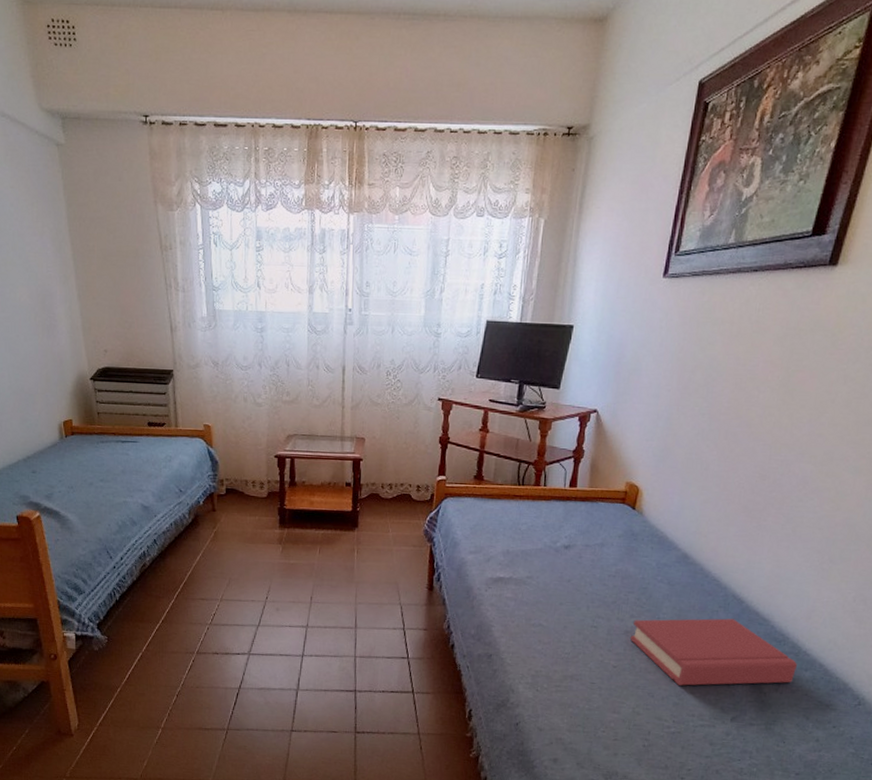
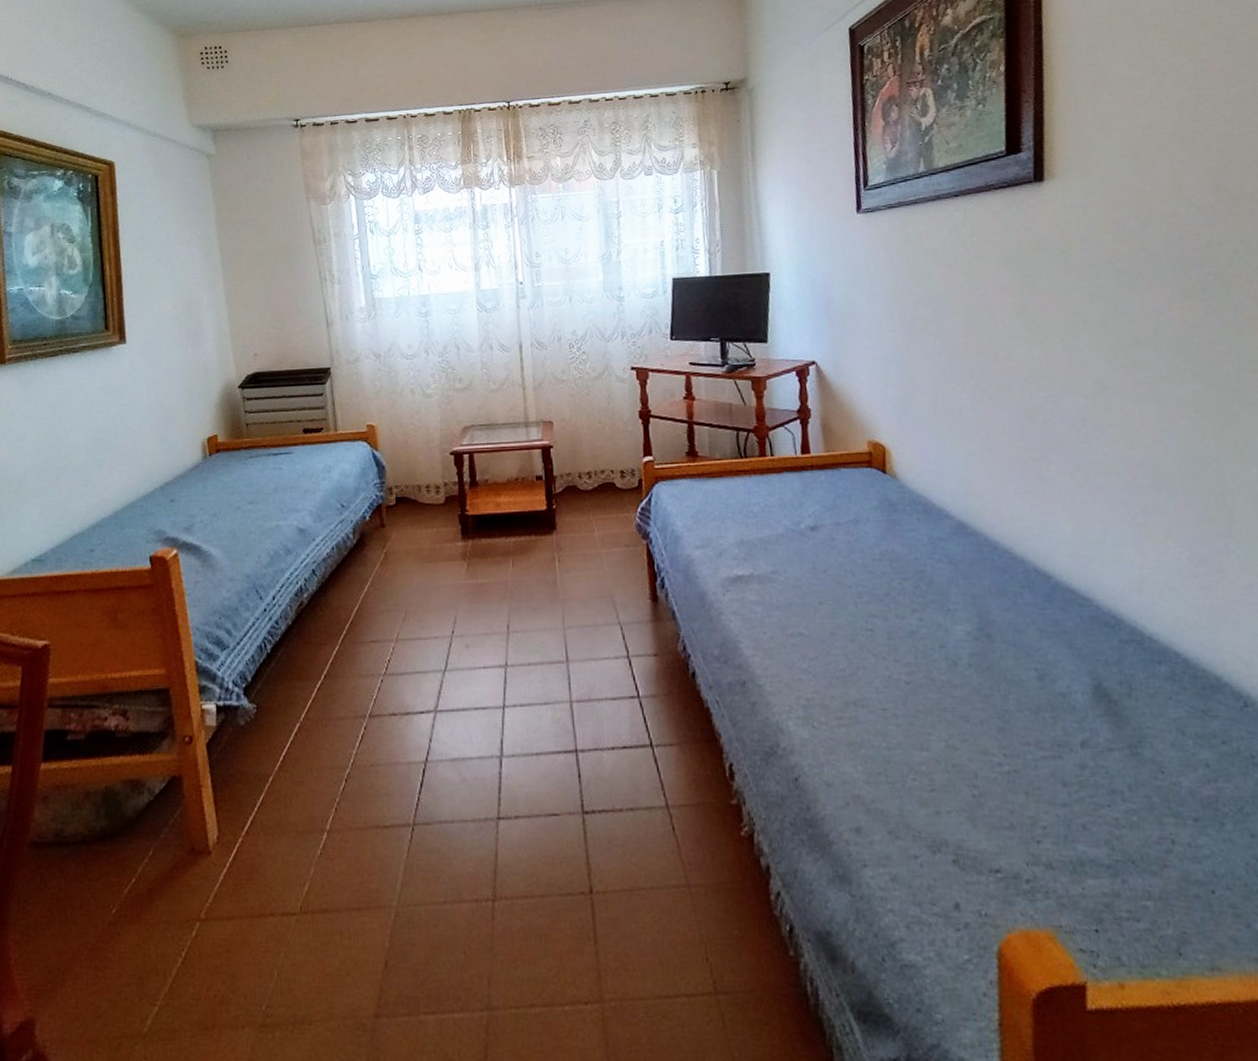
hardback book: present [630,618,797,686] -> none [918,601,1147,701]

